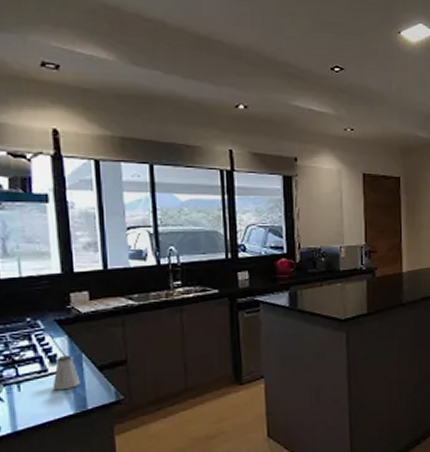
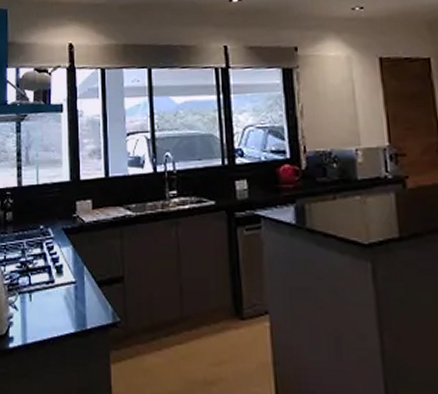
saltshaker: present [52,355,81,391] -> none [58,266,82,305]

